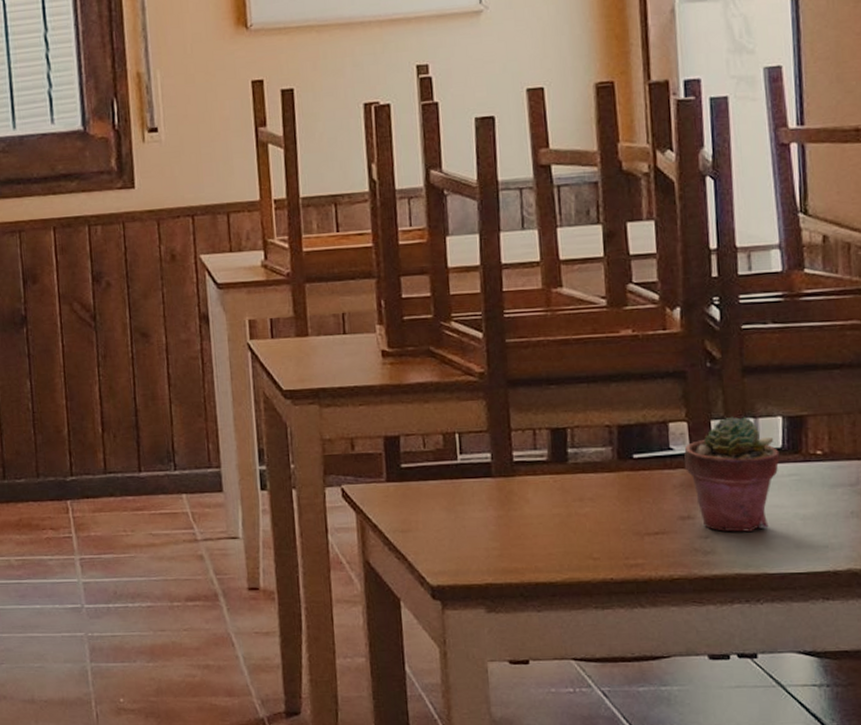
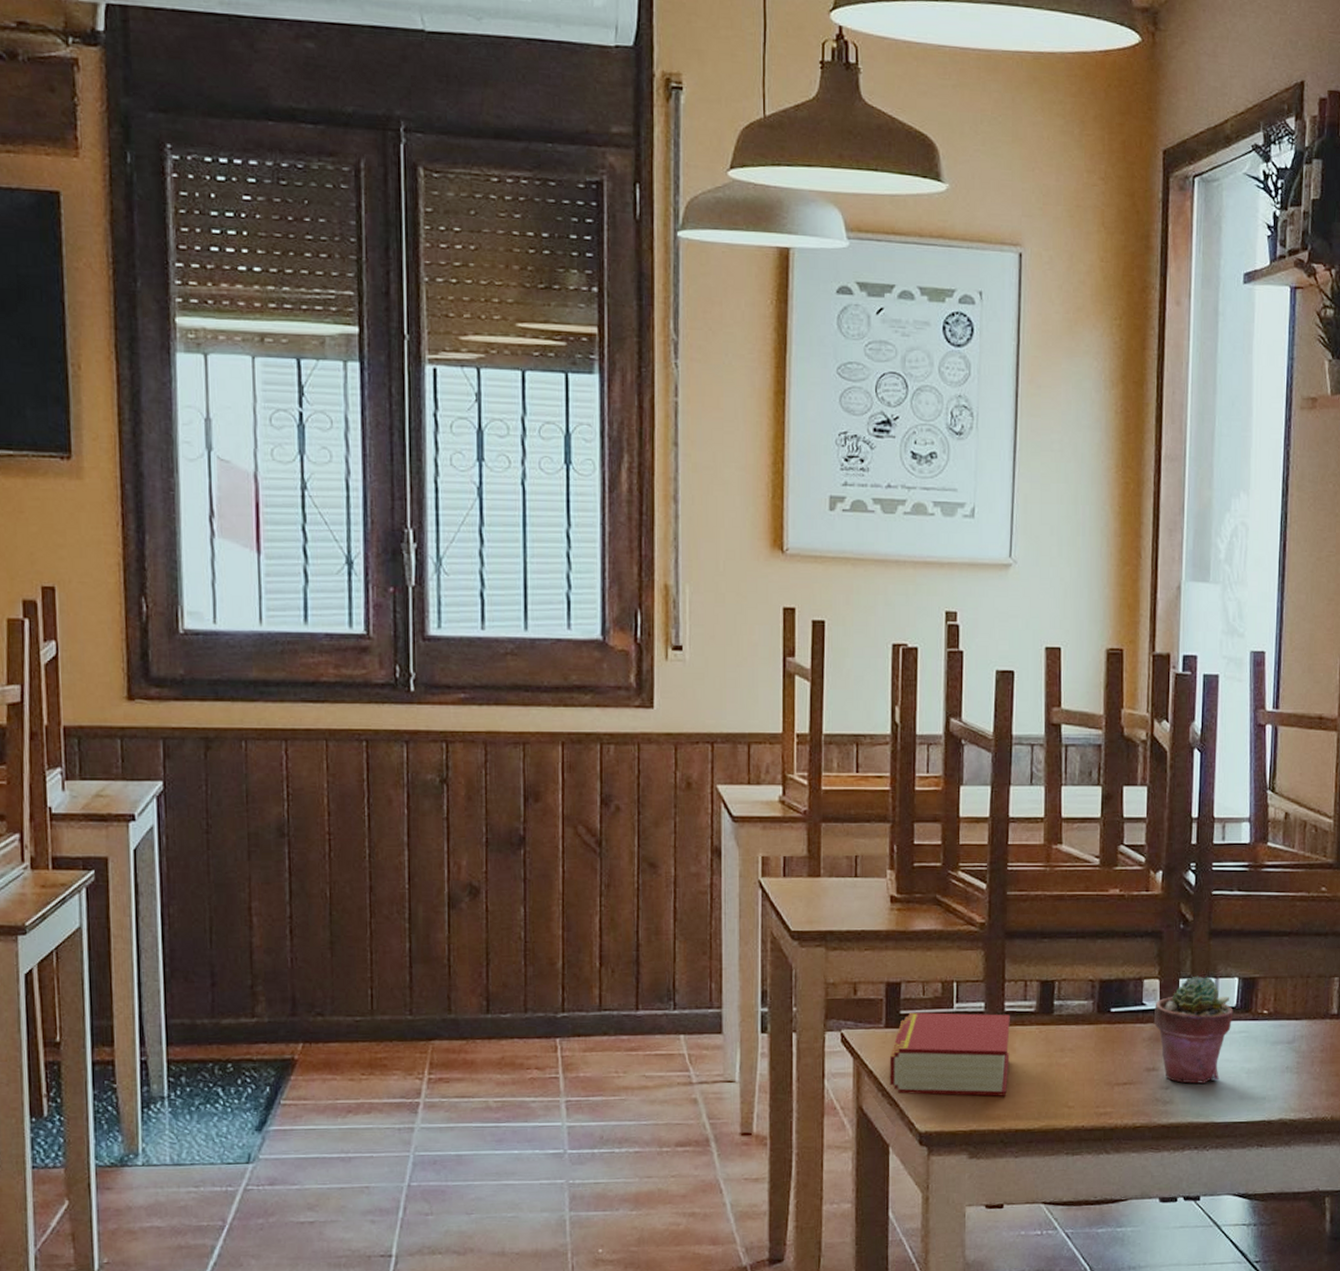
book: none [393,464,523,549] -> present [889,1012,1010,1096]

